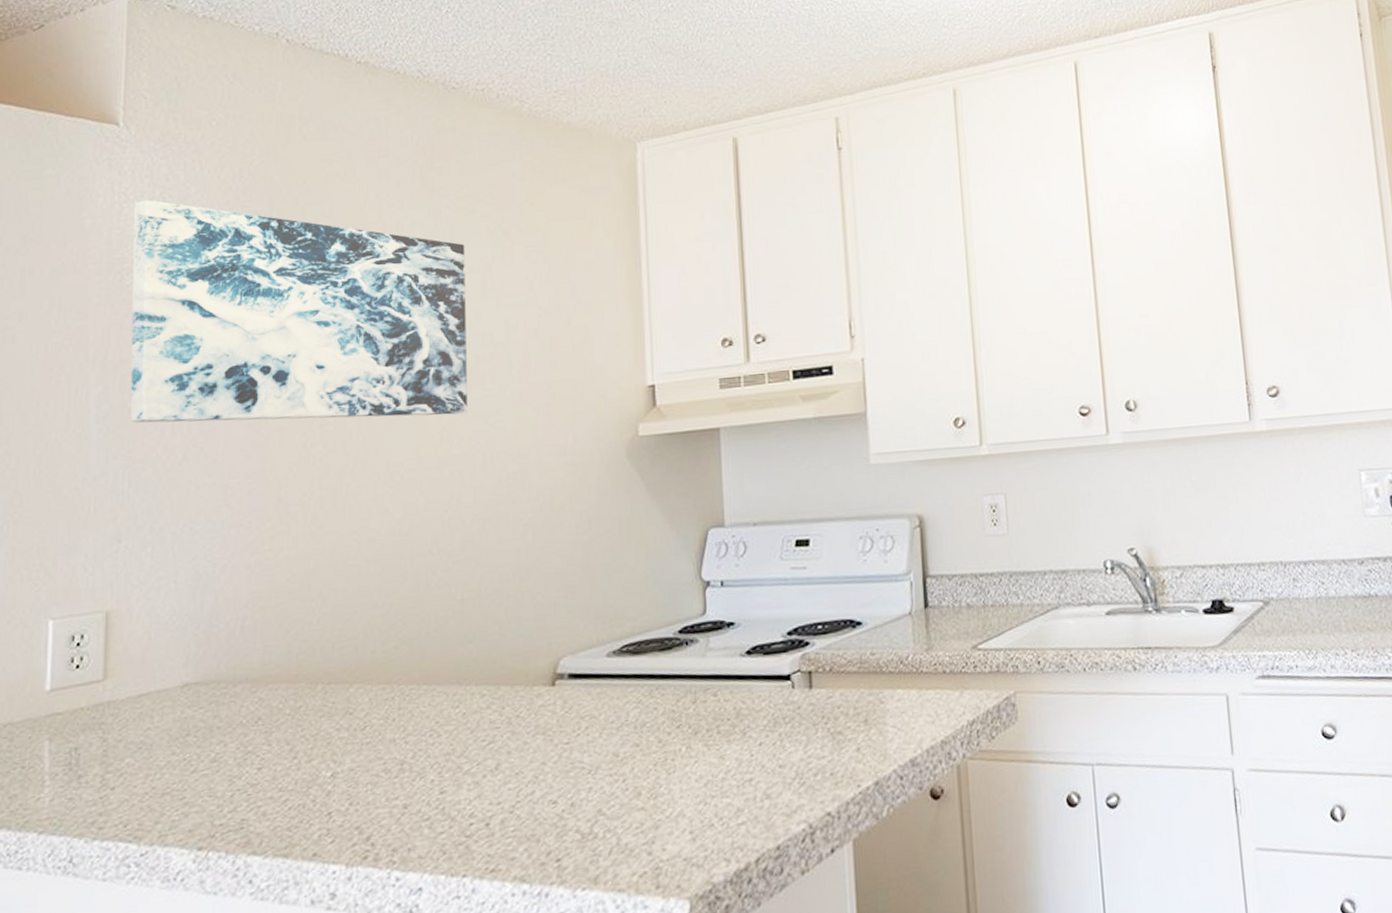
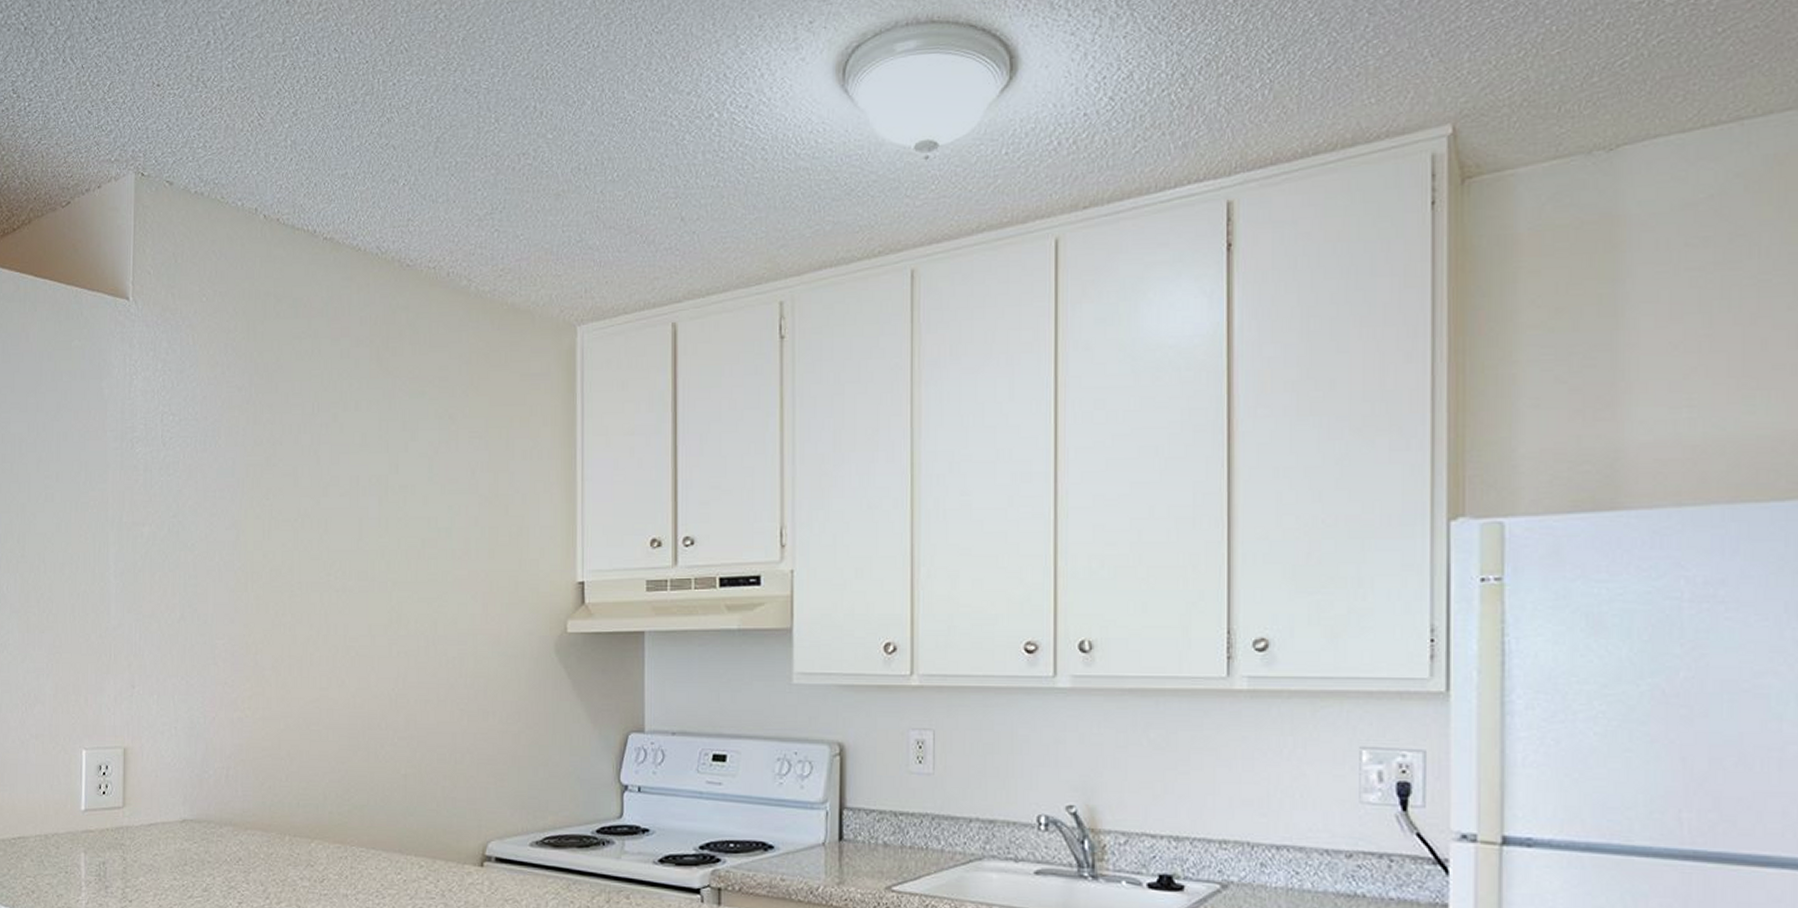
wall art: present [130,199,468,423] -> none [140,372,415,596]

